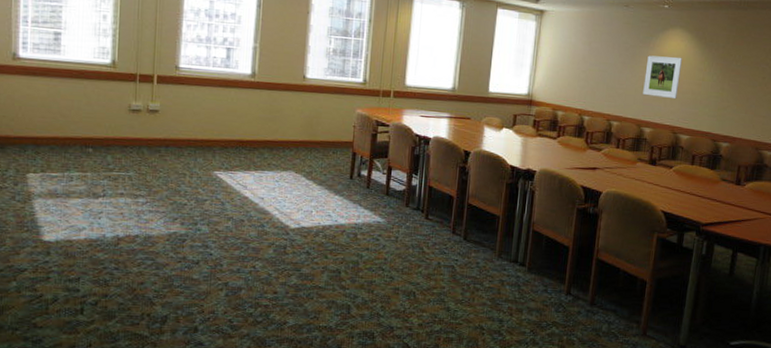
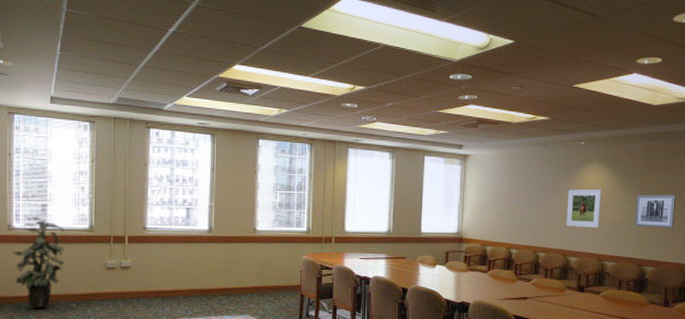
indoor plant: none [17,46,82,153] -> present [12,217,65,309]
wall art: none [713,66,757,104] -> present [635,194,675,228]

